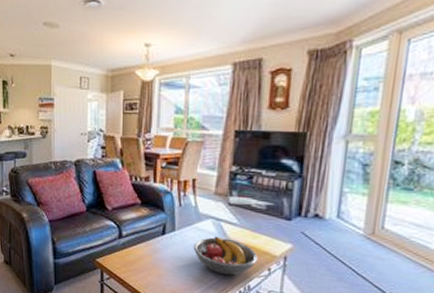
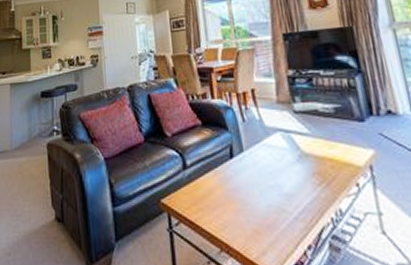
fruit bowl: present [193,236,258,276] -> none [266,151,342,199]

